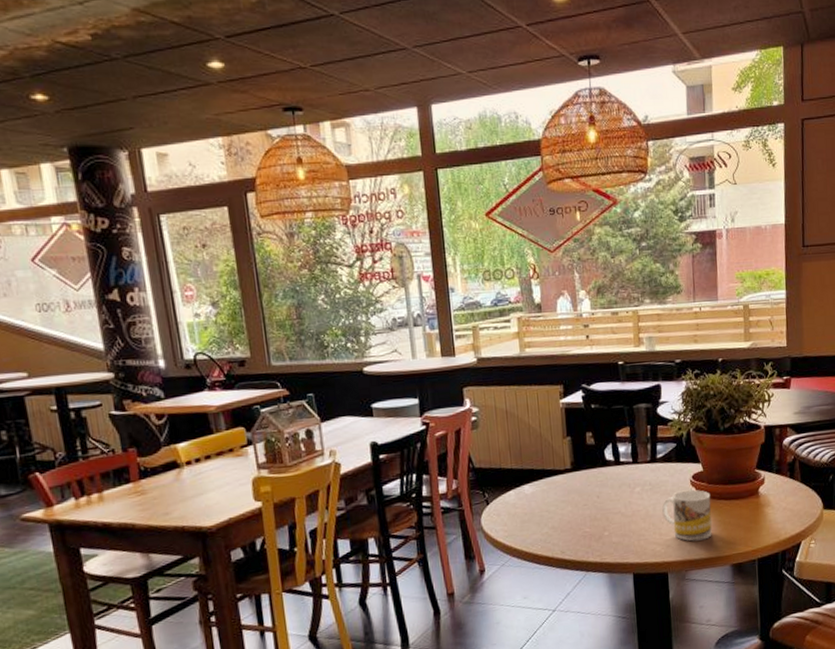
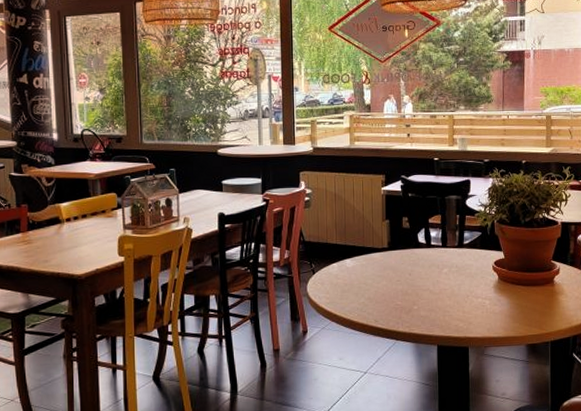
mug: present [662,489,712,542] -> none [466,274,511,321]

